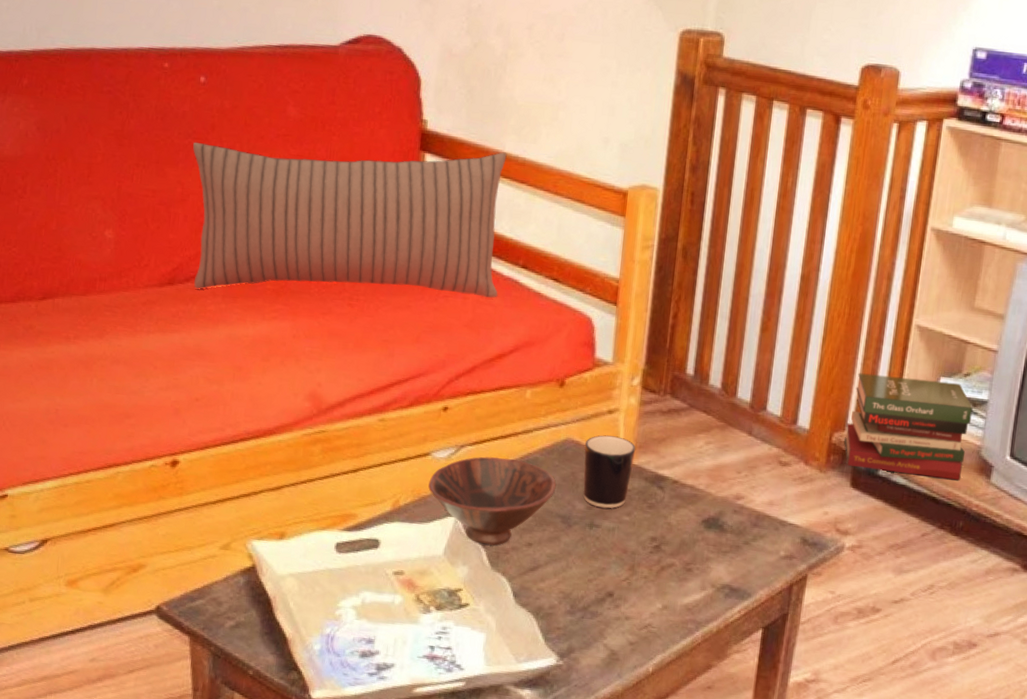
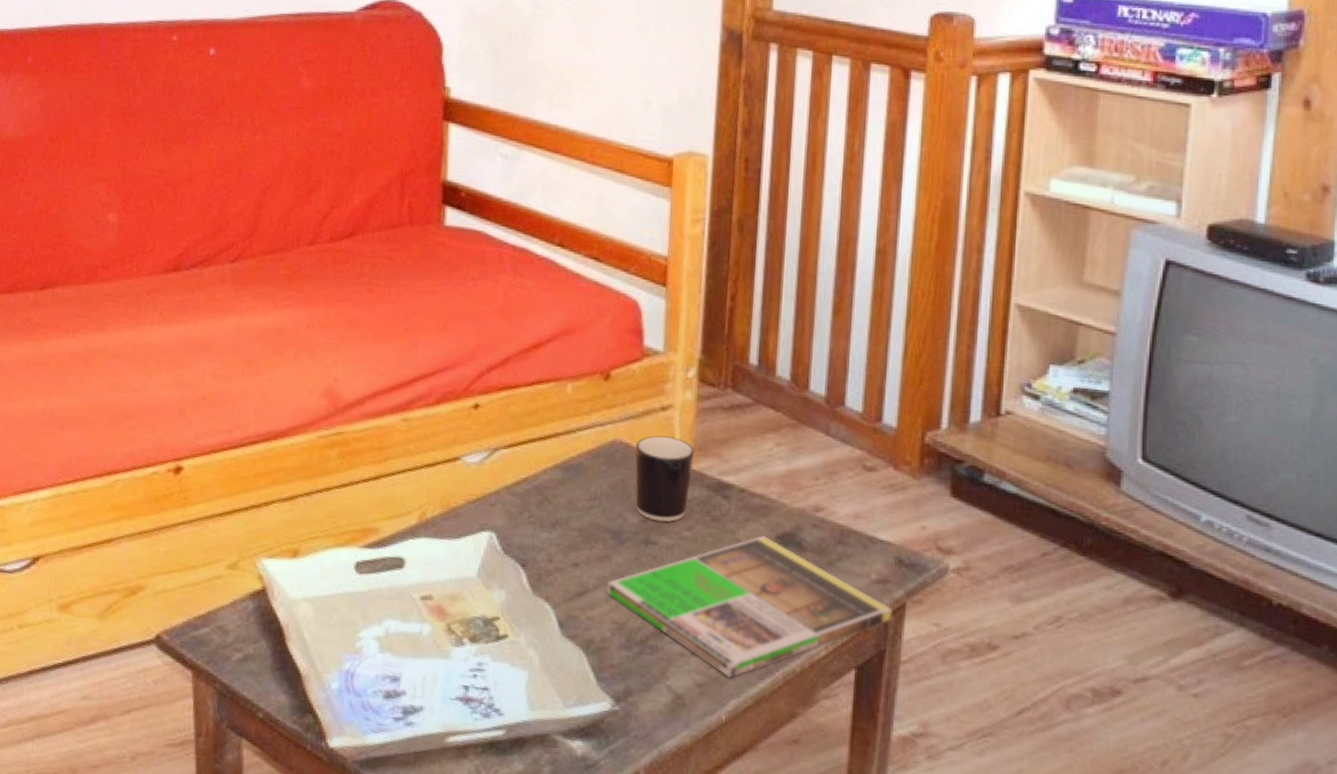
pillow: present [192,142,507,298] -> none [201,117,538,280]
bowl: present [428,457,557,546] -> none [459,461,605,566]
magazine: none [555,520,796,637] -> present [607,536,892,678]
books: present [844,373,973,481] -> none [940,361,1092,489]

